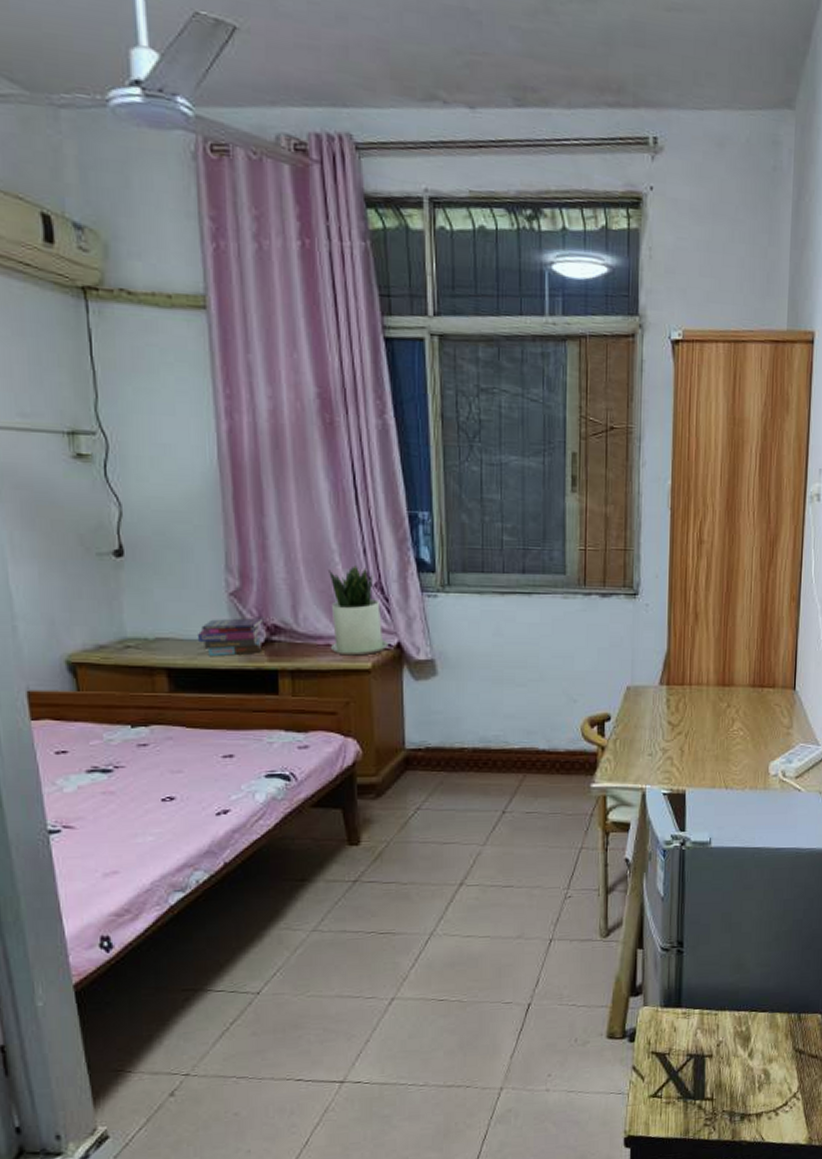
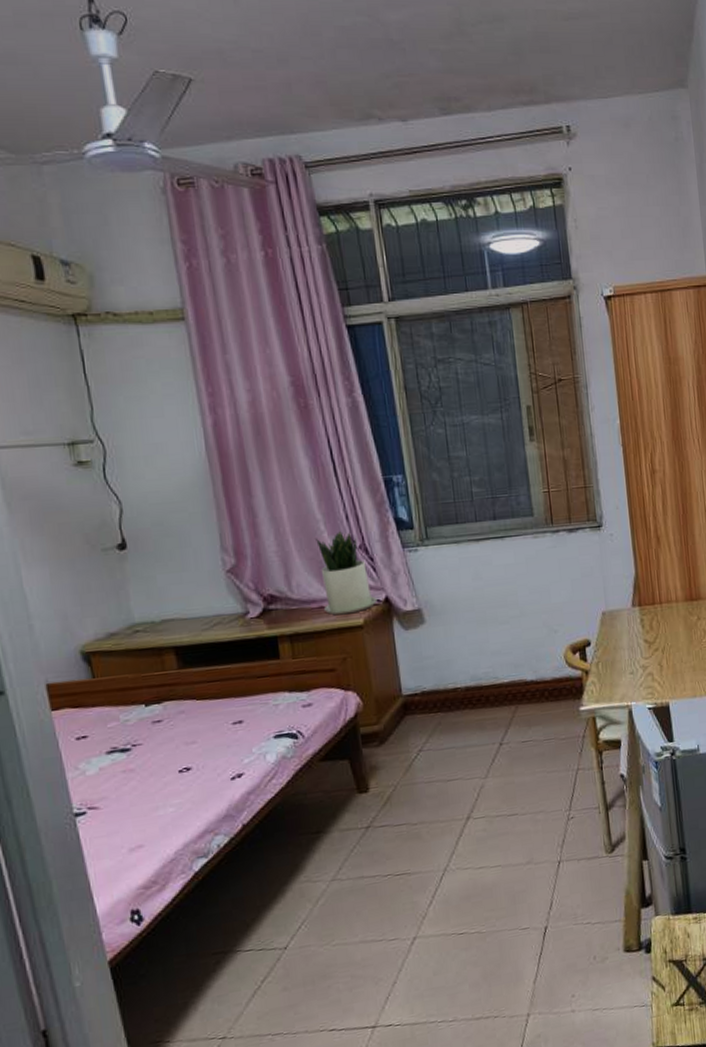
books: present [197,618,264,657] -> none [199,590,260,632]

